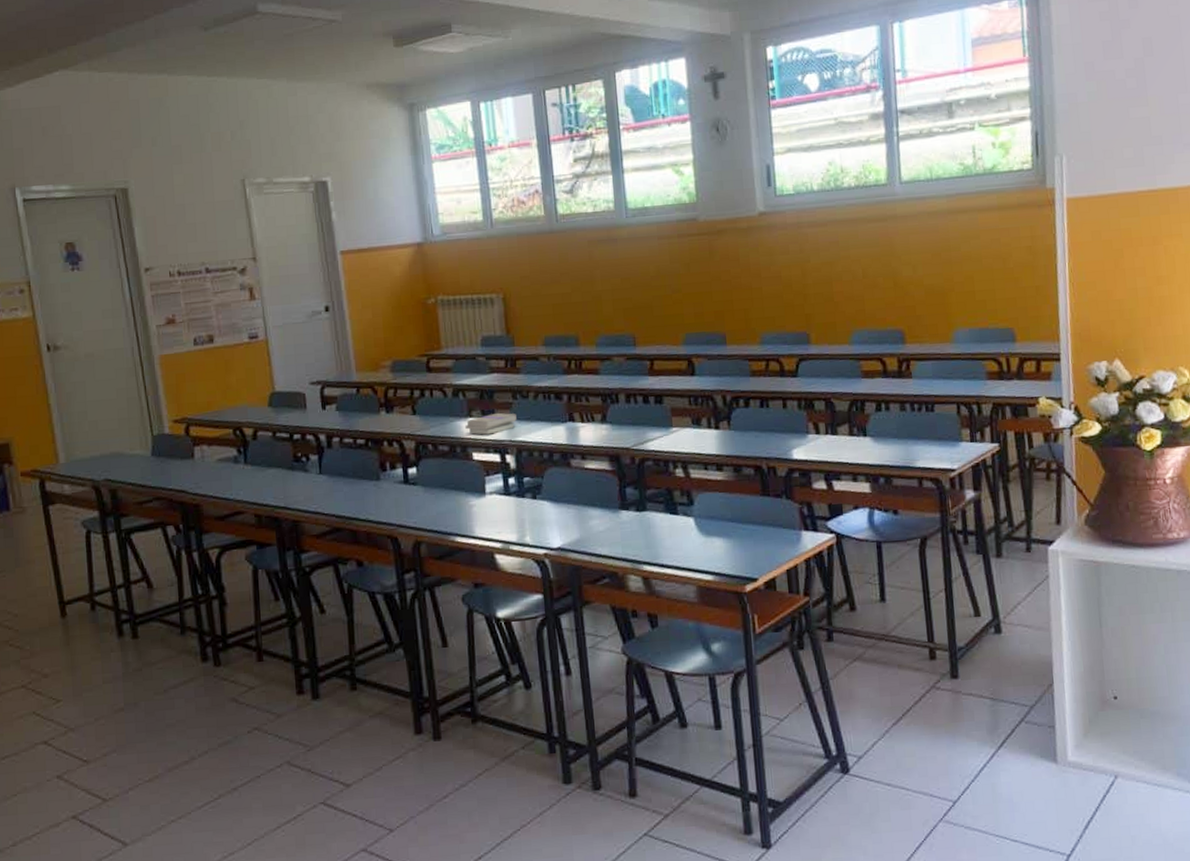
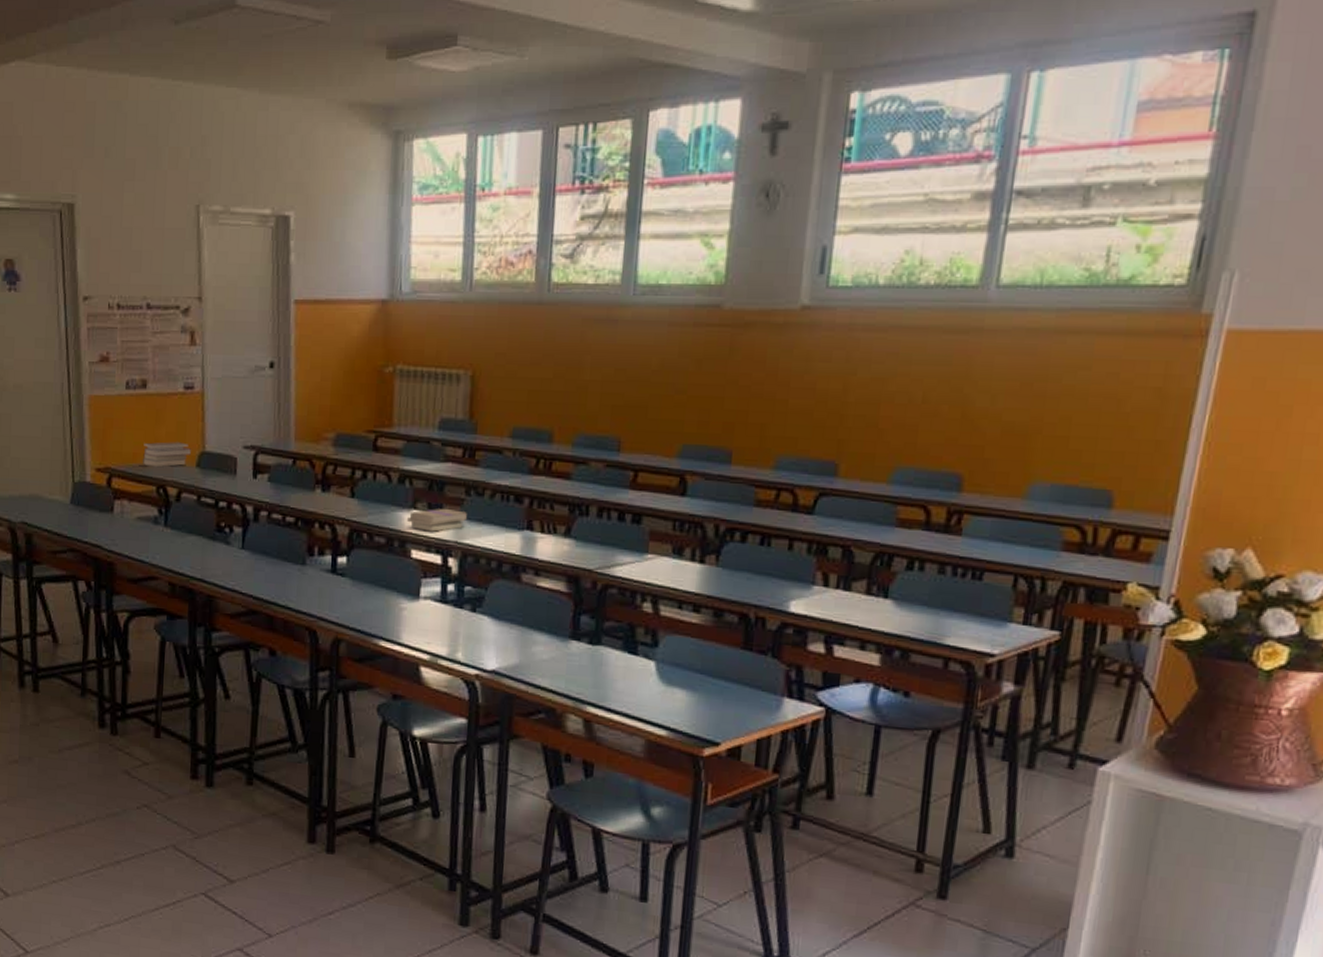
books: none [216,386,262,412] -> present [143,442,191,468]

